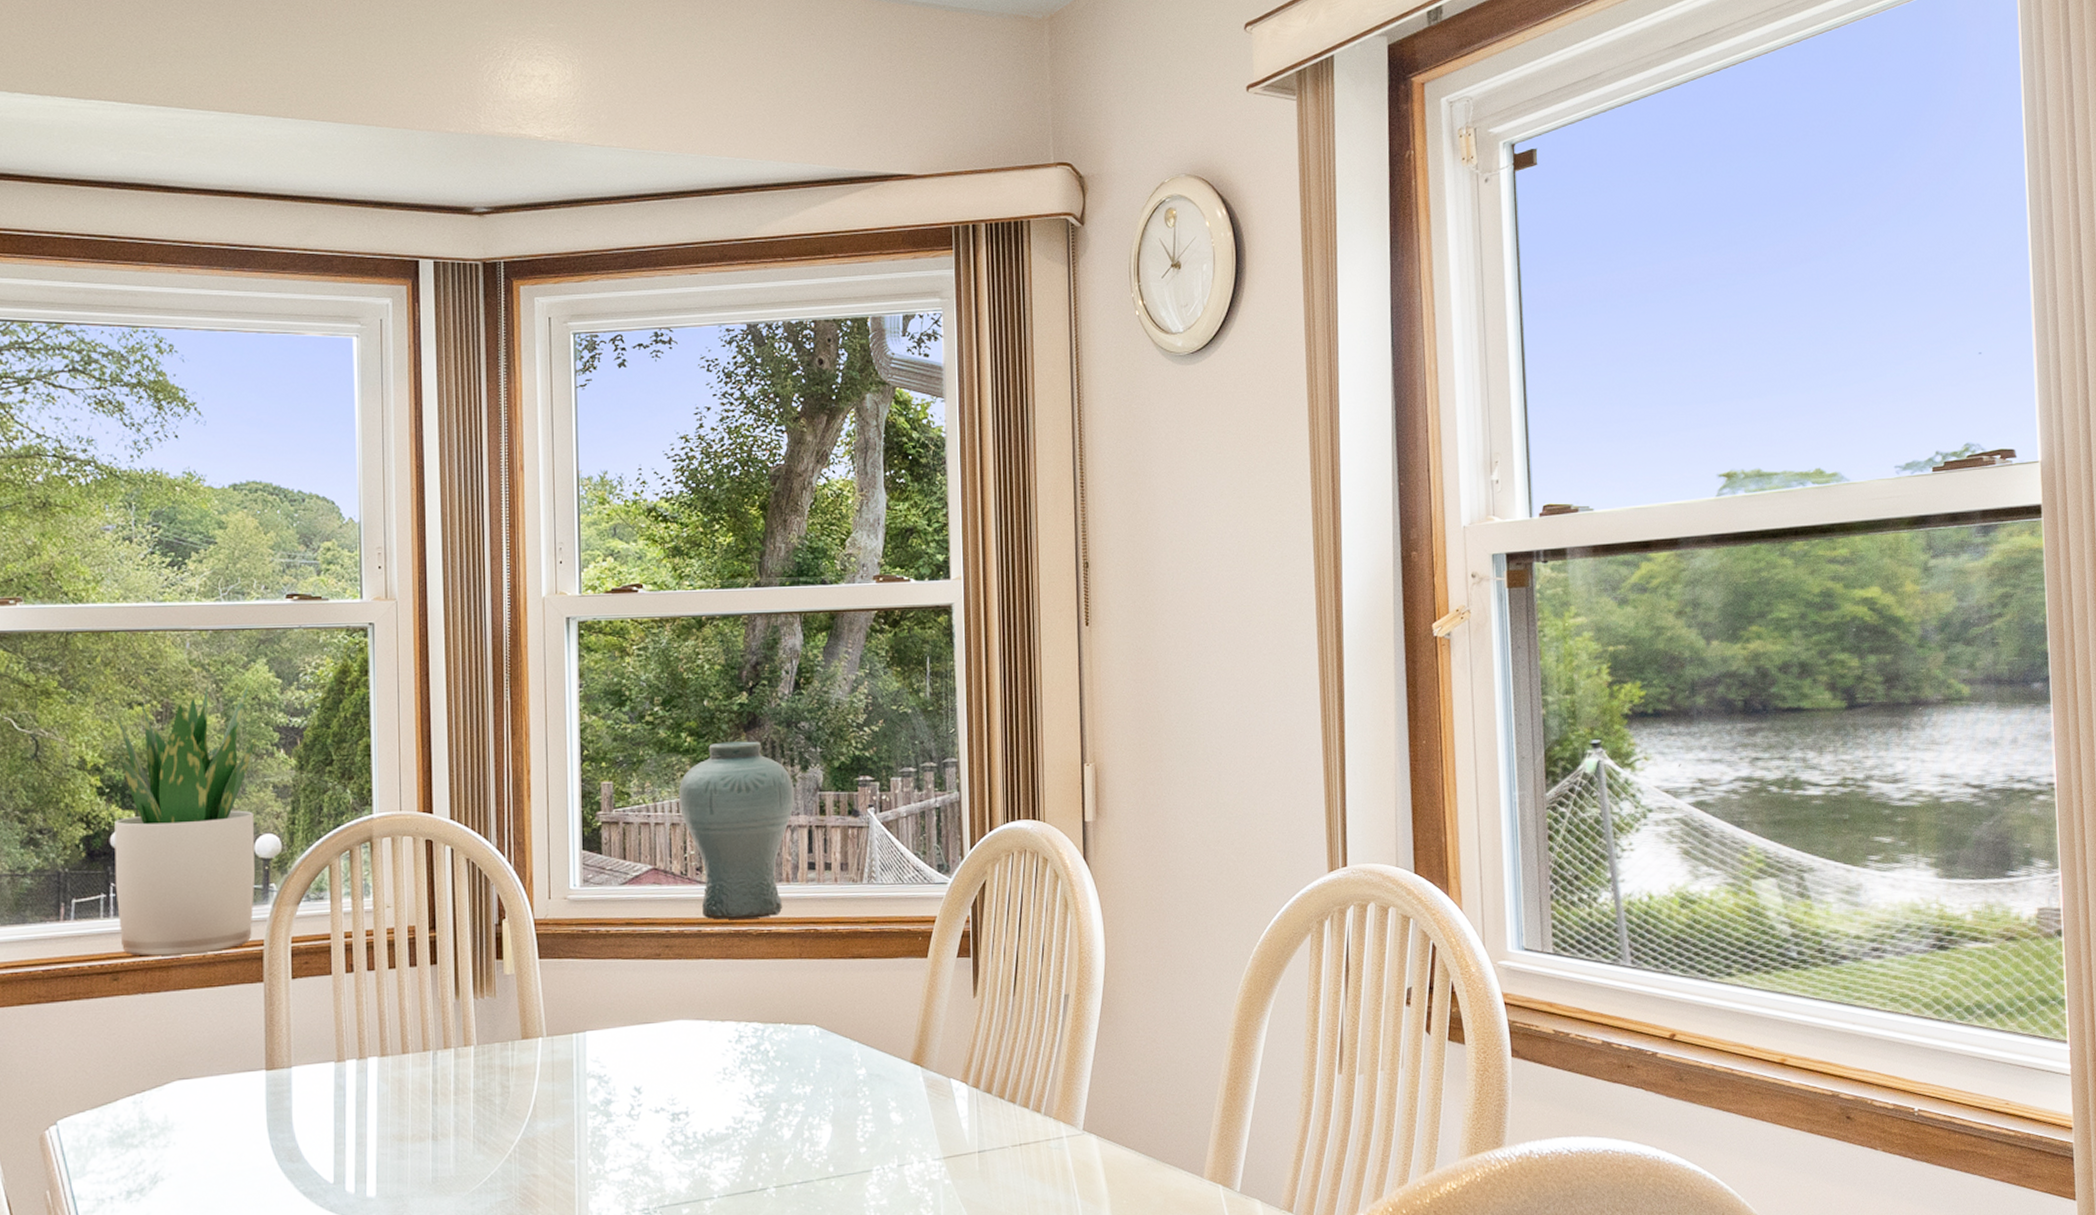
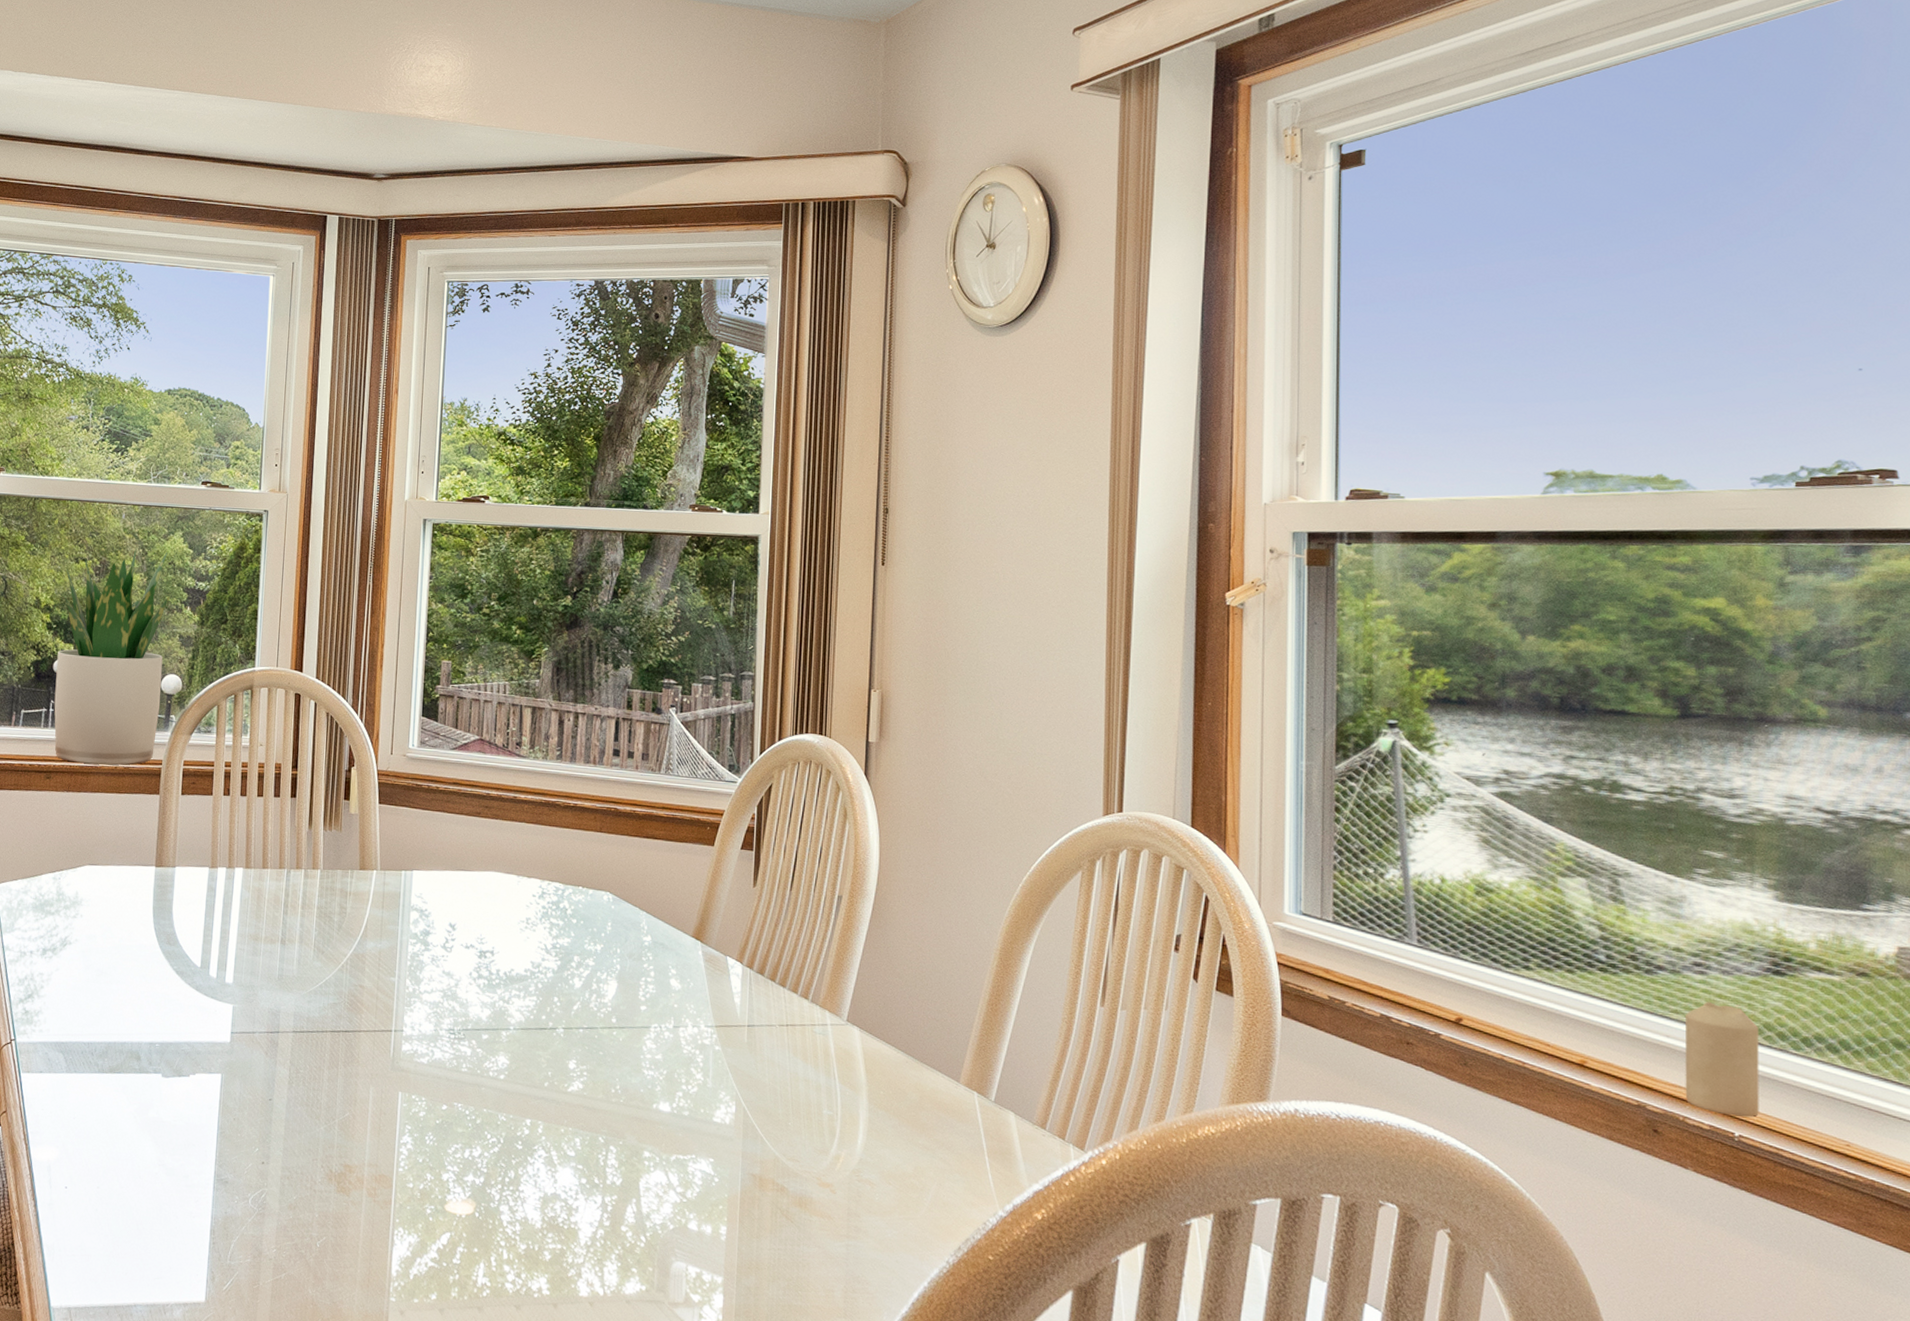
vase: present [678,741,794,920] -> none [505,637,606,793]
candle: none [1868,984,1933,1092] -> present [1685,1002,1759,1118]

